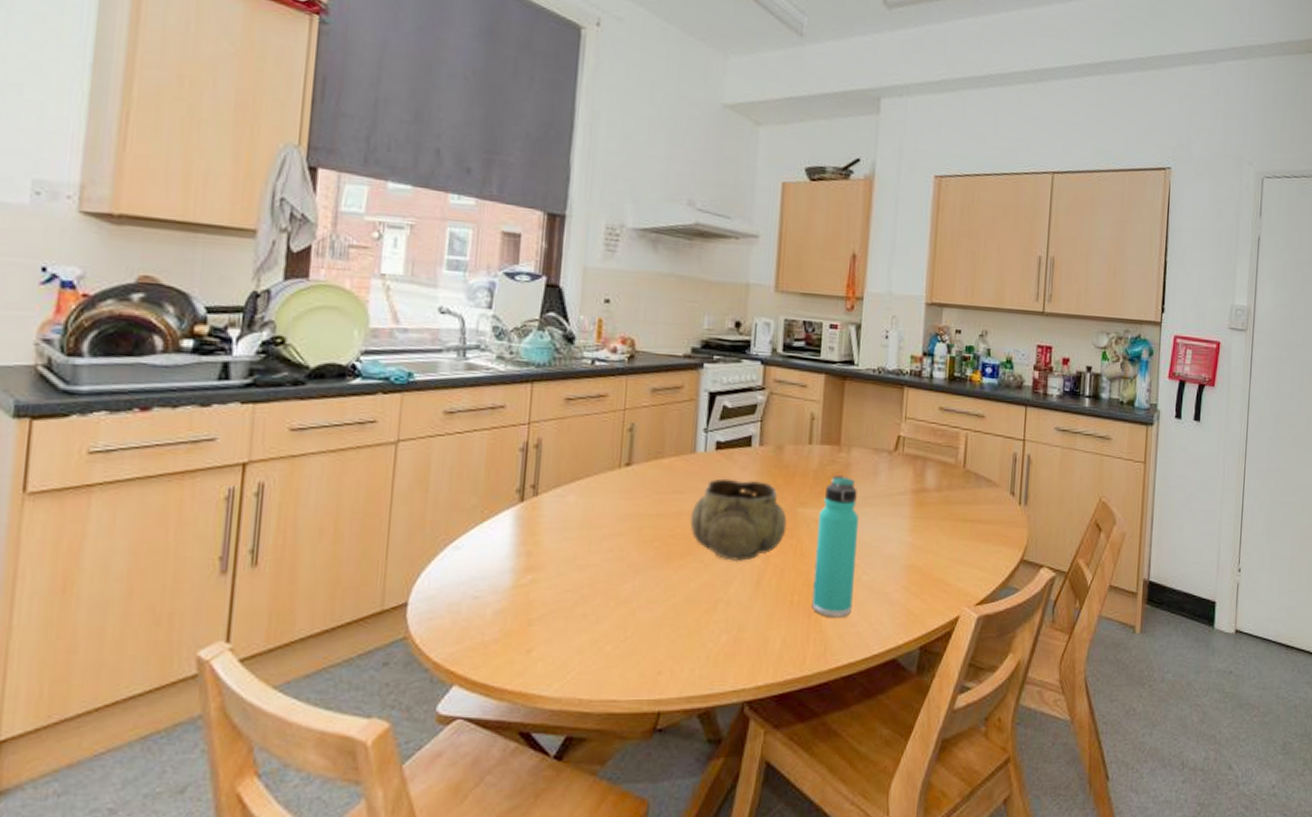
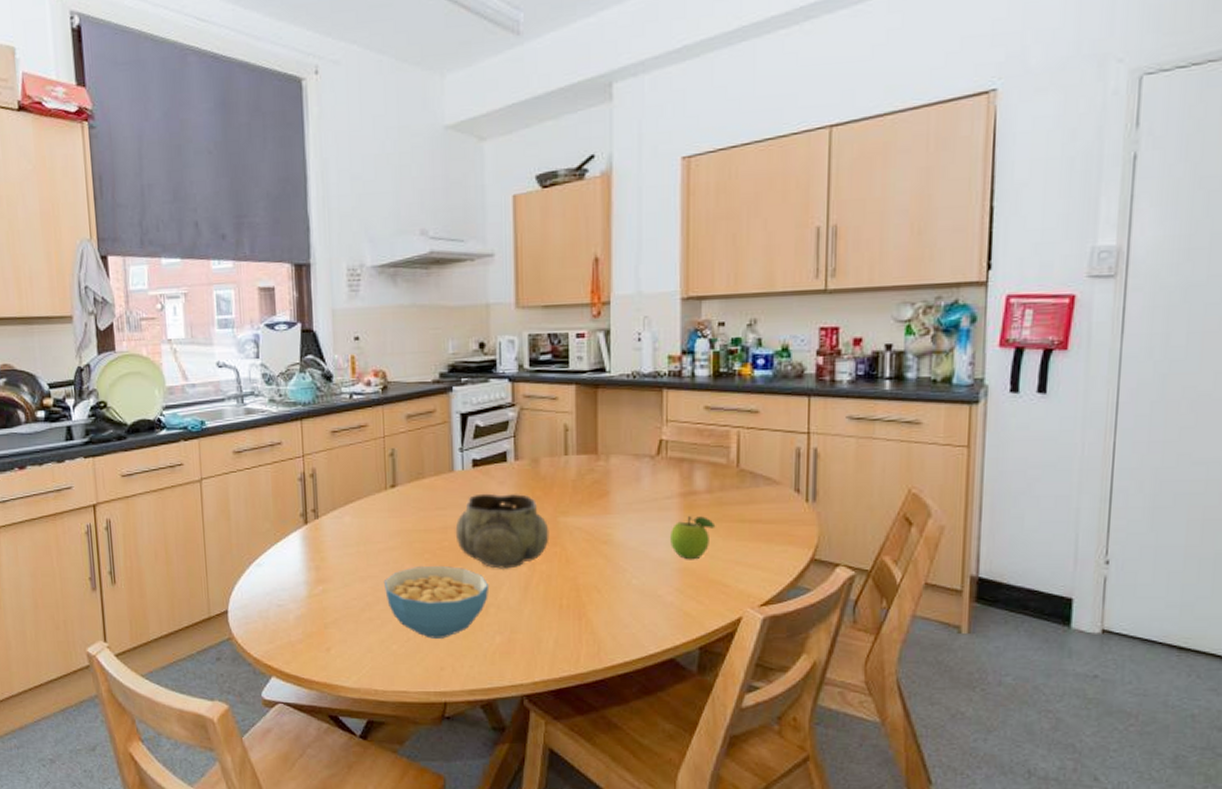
cereal bowl: none [604,554,721,638] -> present [383,565,490,639]
thermos bottle: present [811,475,860,617] -> none [580,483,624,619]
fruit: none [900,512,942,558] -> present [671,515,716,560]

